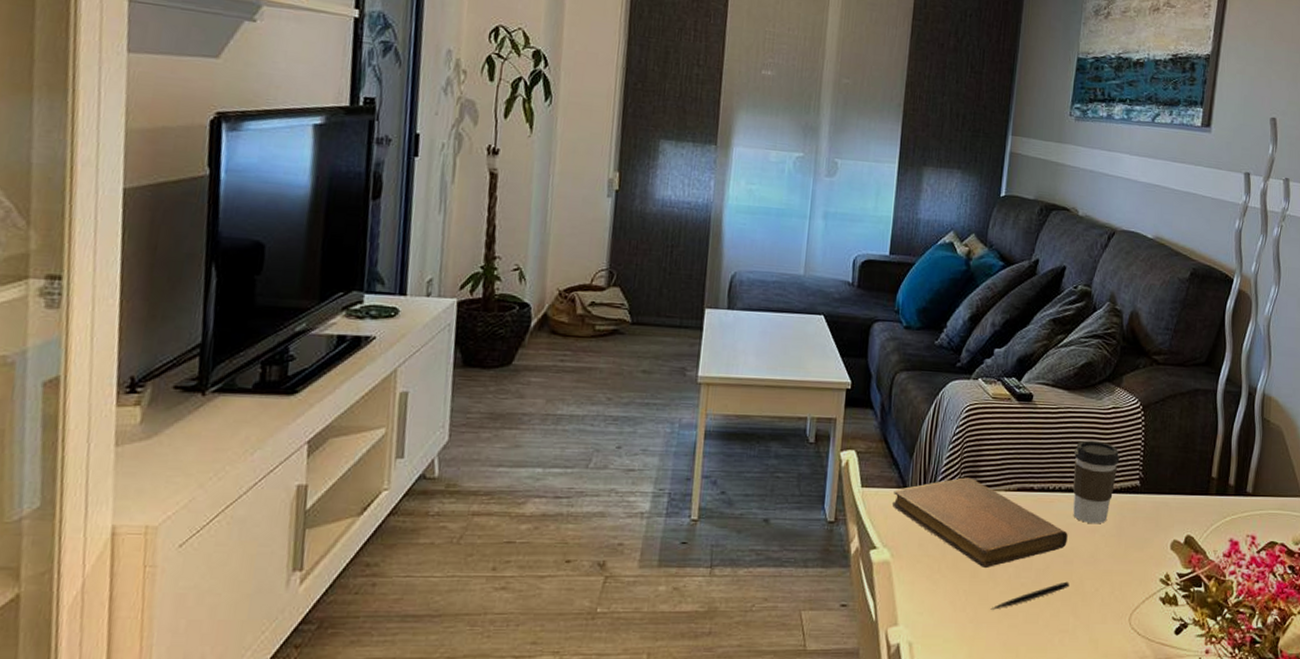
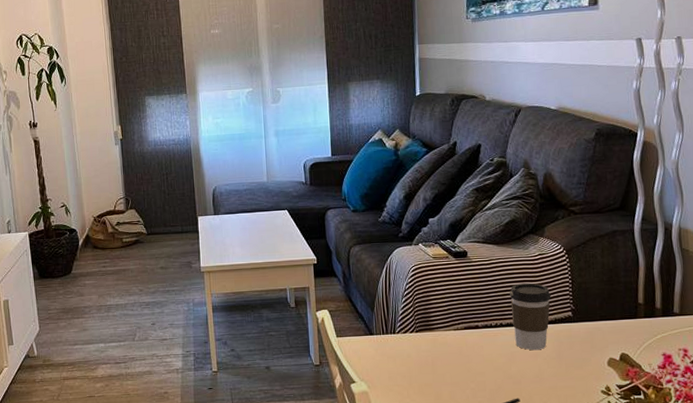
notebook: present [893,477,1068,569] -> none [363,322,514,392]

